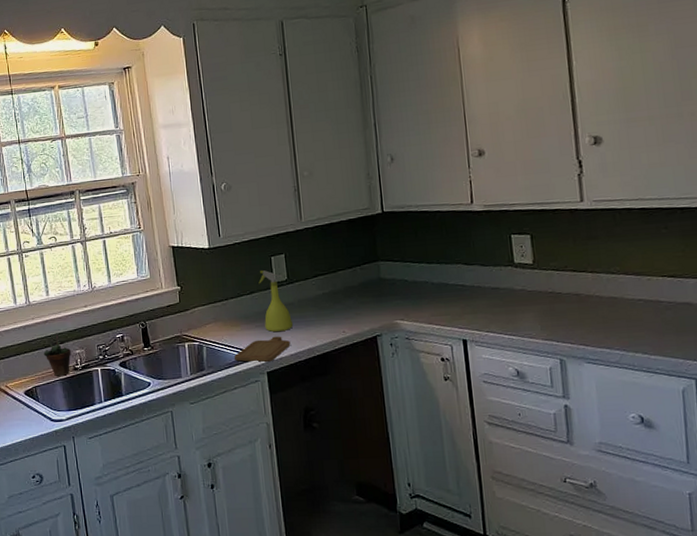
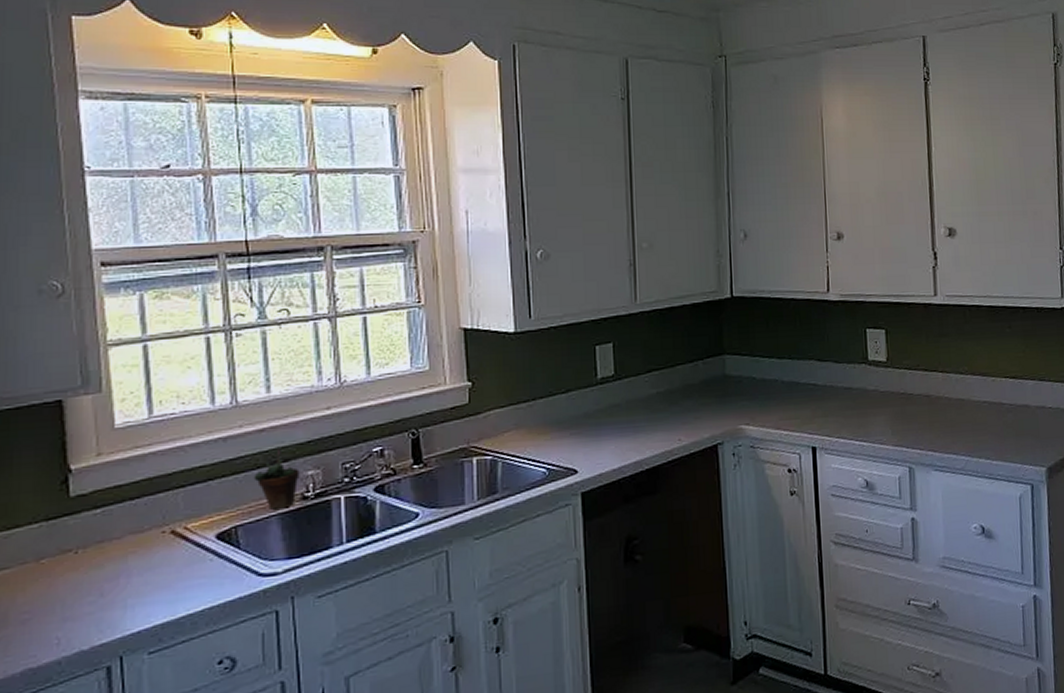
chopping board: present [234,336,291,362] -> none [540,446,613,480]
spray bottle: present [258,270,294,332] -> none [578,363,619,441]

